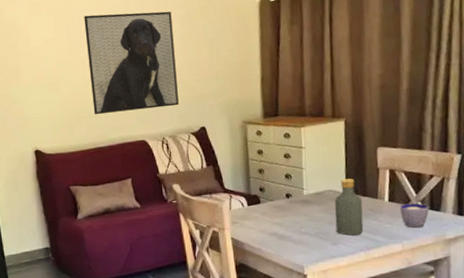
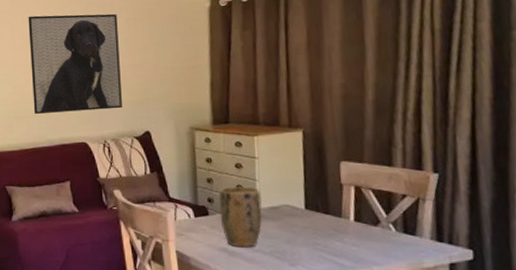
plant pot: none [269,174,308,231] -> present [218,185,262,248]
vodka: present [335,179,364,236] -> none [292,194,326,257]
cup: present [399,203,429,228] -> none [367,225,403,252]

